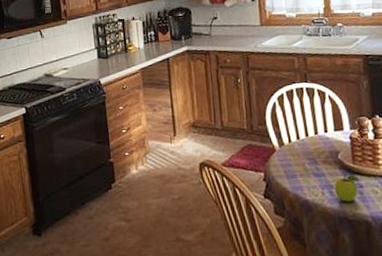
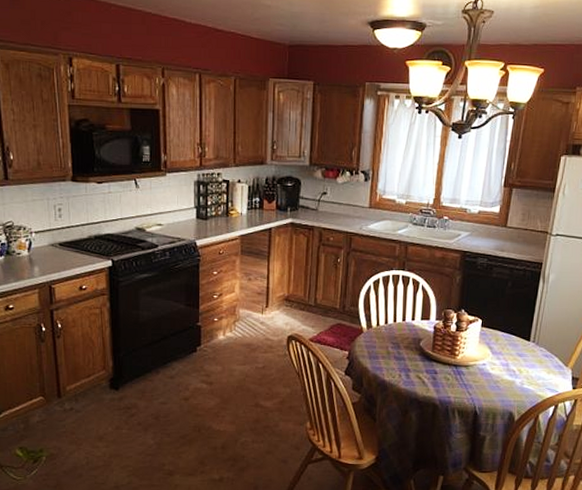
fruit: present [334,175,360,202] -> none [411,361,436,385]

